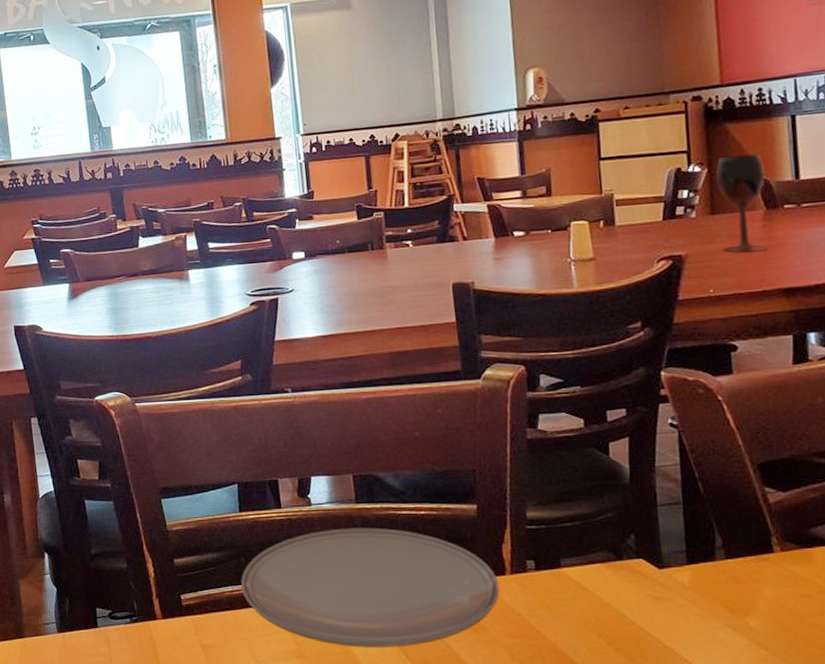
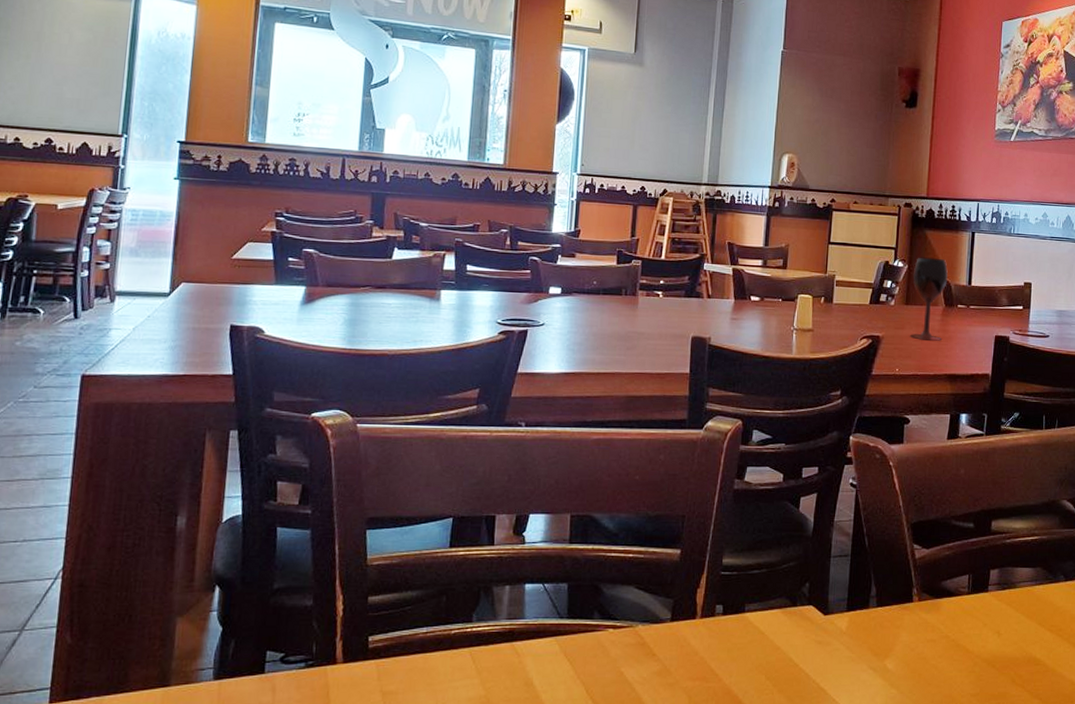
plate: present [241,527,500,648] -> none [437,568,689,692]

